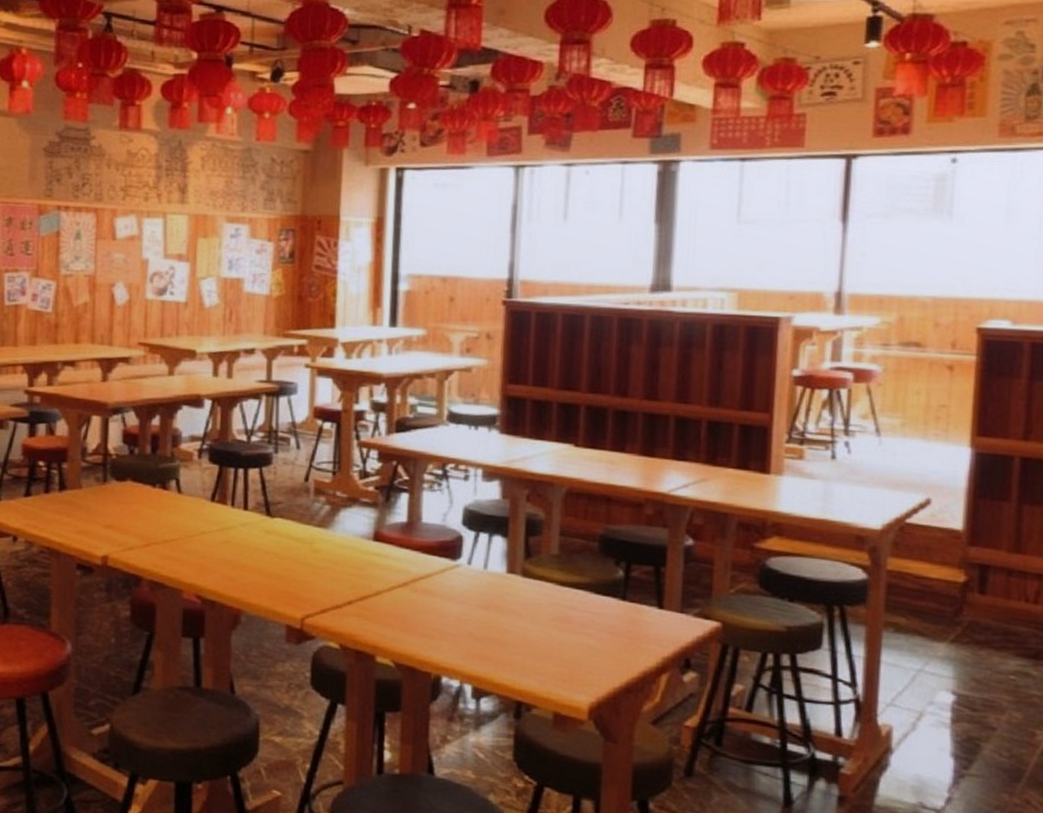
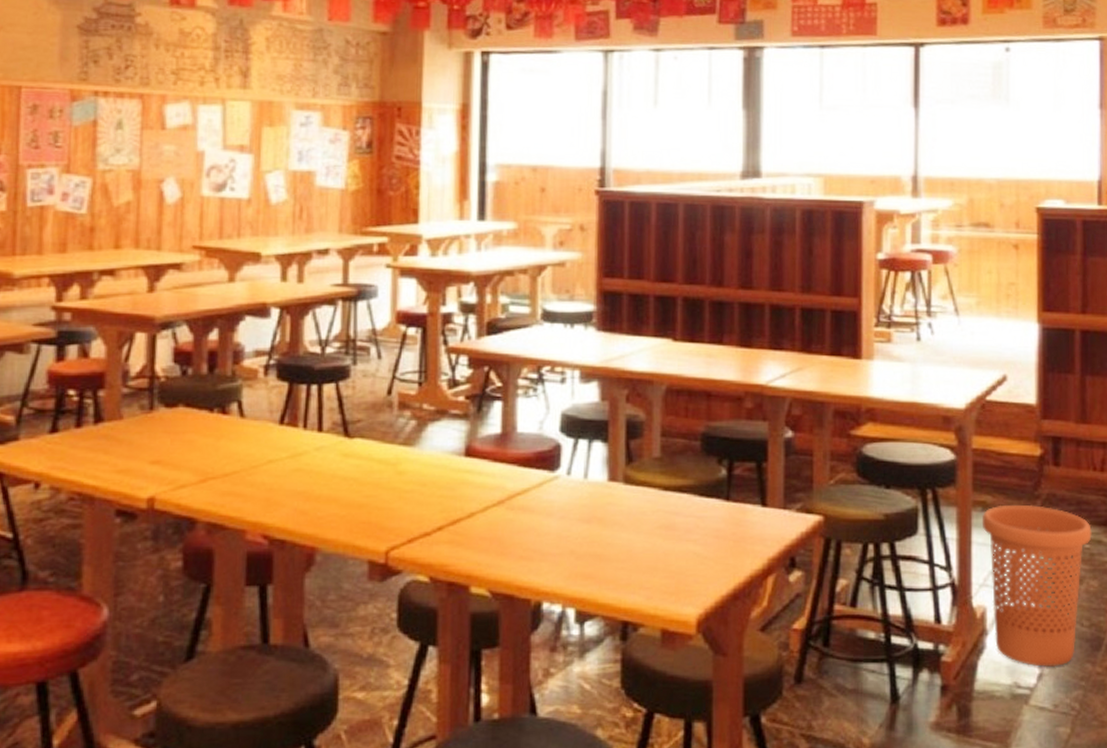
trash bin: none [893,628,1019,793] -> present [981,504,1092,667]

